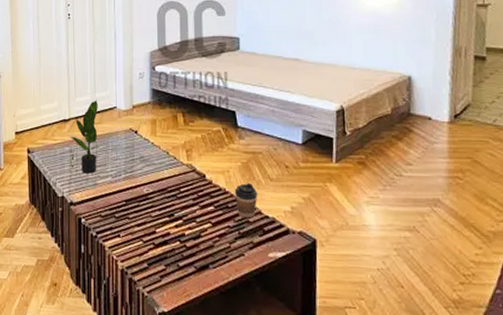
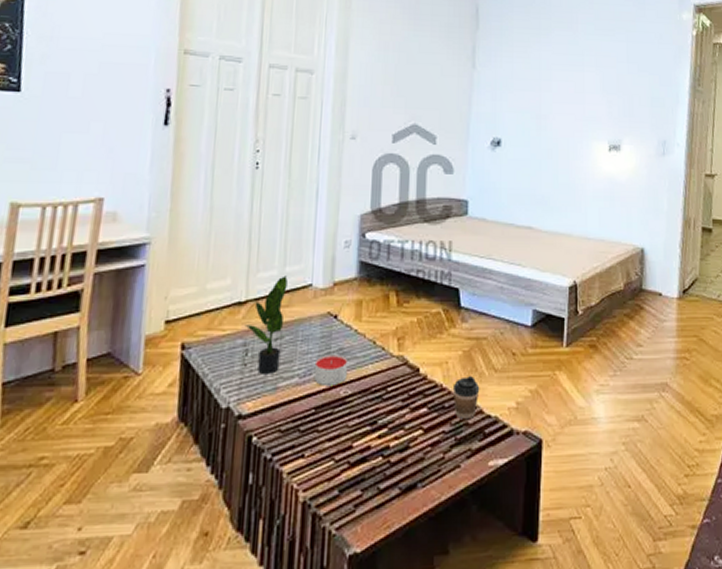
candle: none [122,161,149,185] -> present [313,355,348,385]

